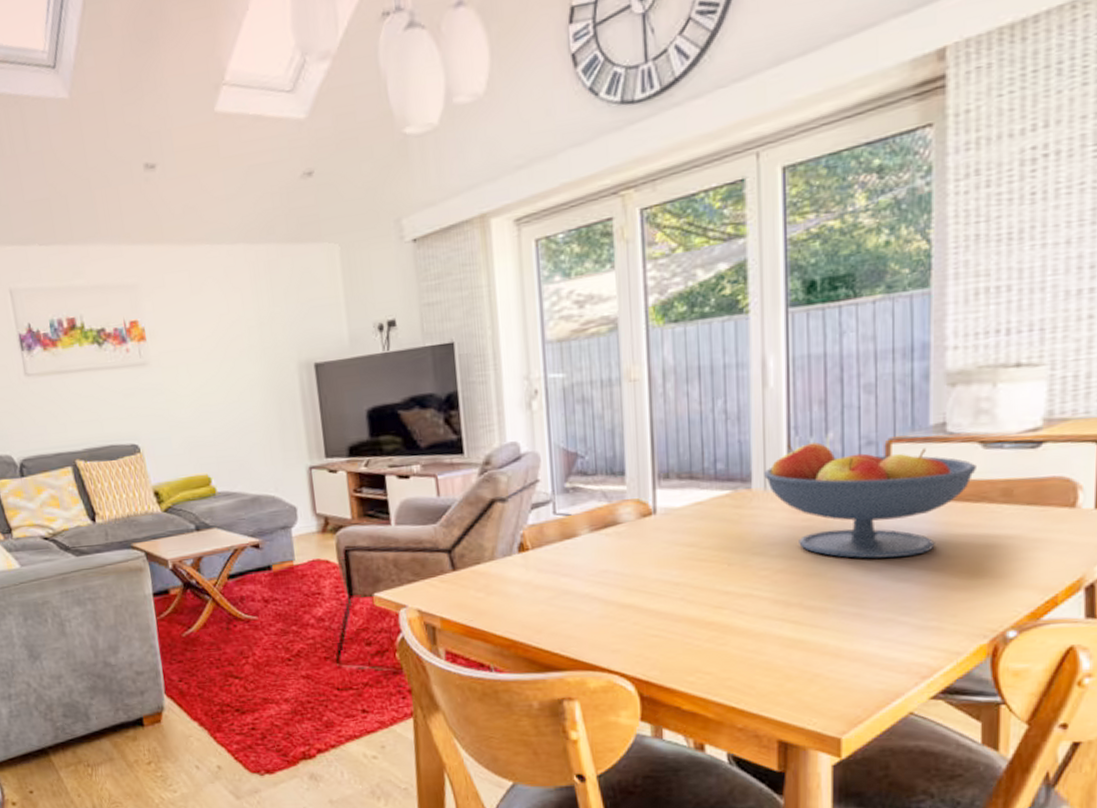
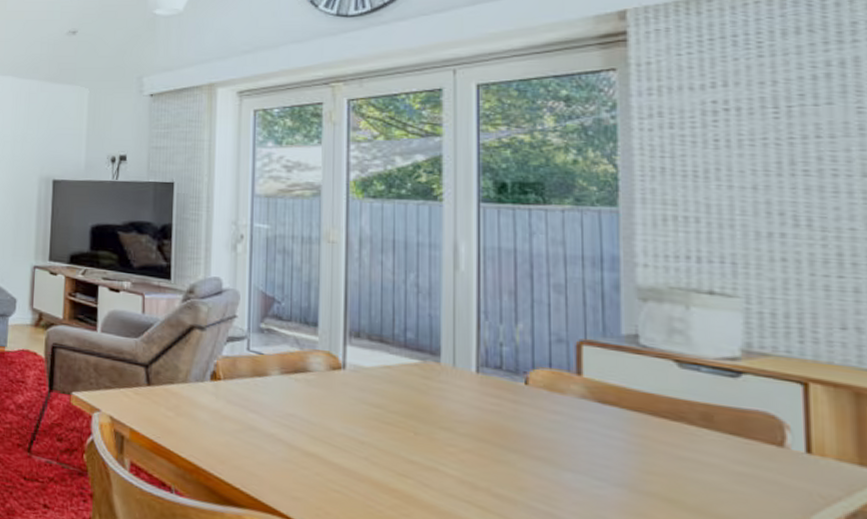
fruit bowl: present [764,442,976,559] -> none [453,326,672,464]

